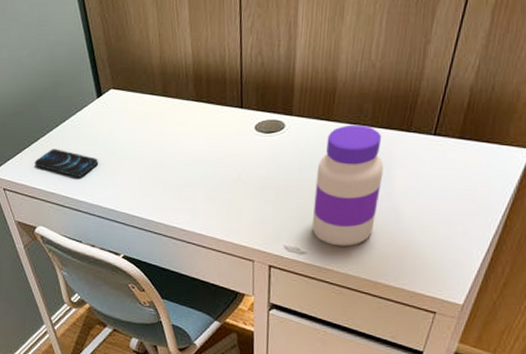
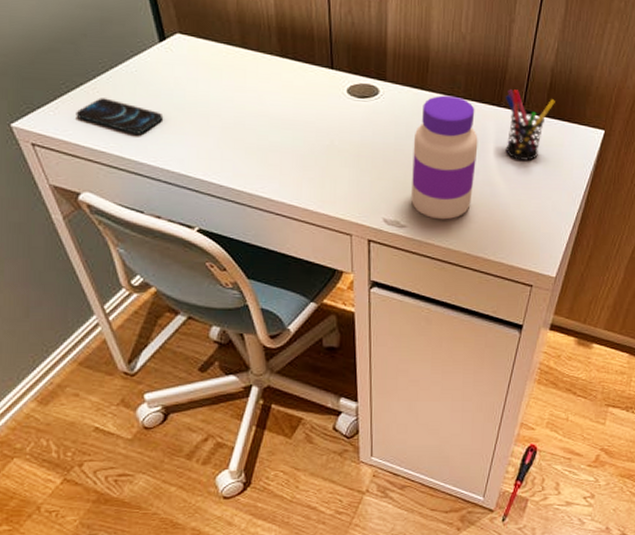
pen holder: none [413,113,473,185] -> present [505,89,555,161]

